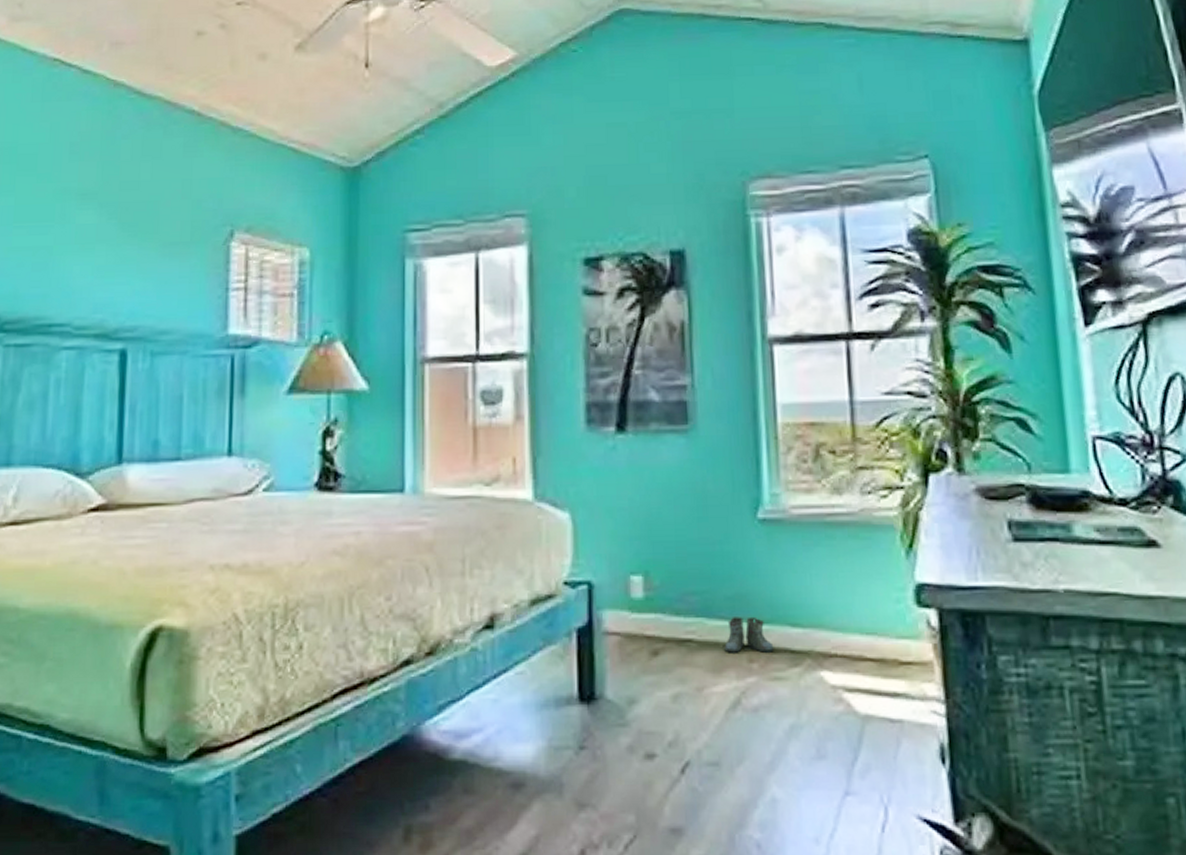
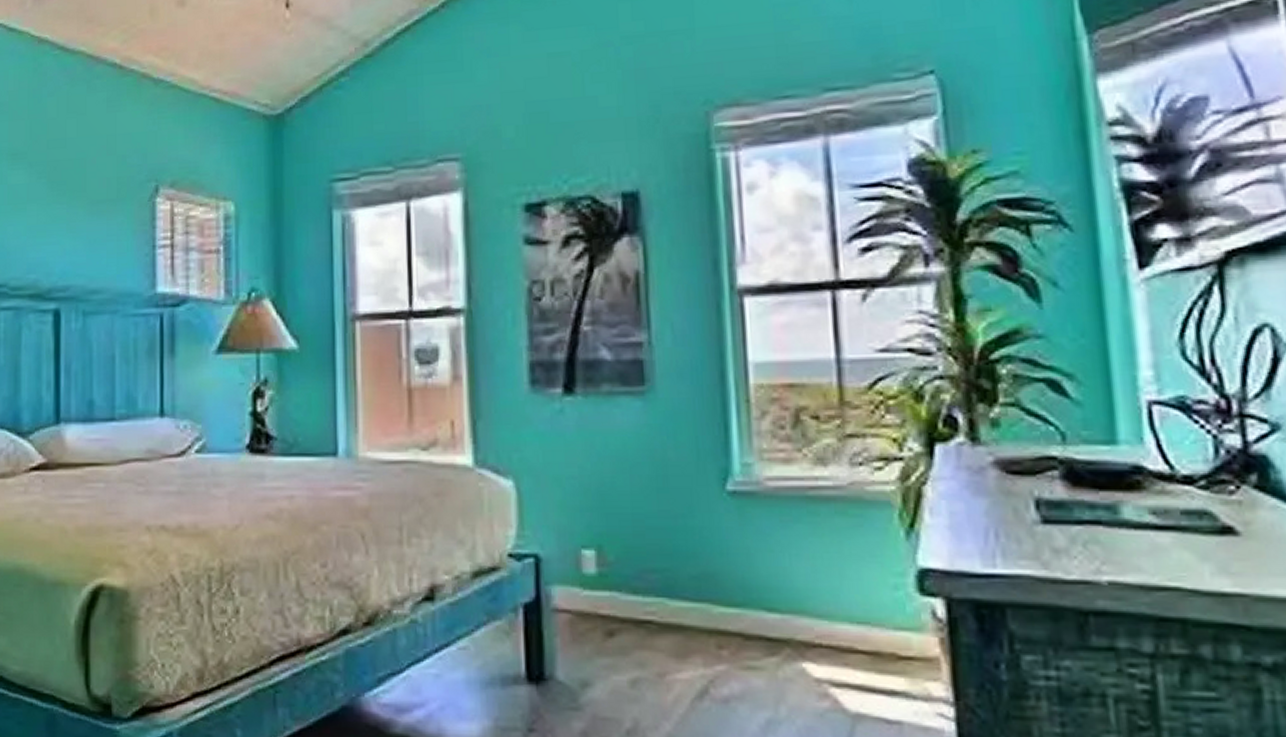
boots: present [724,616,774,653] -> none [689,598,747,639]

